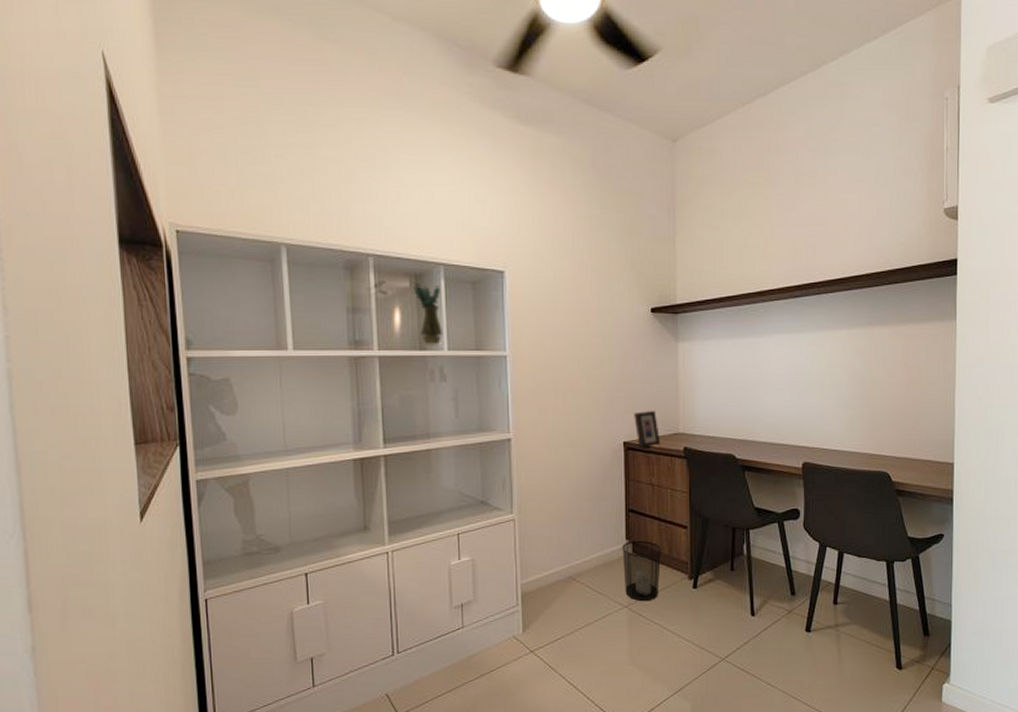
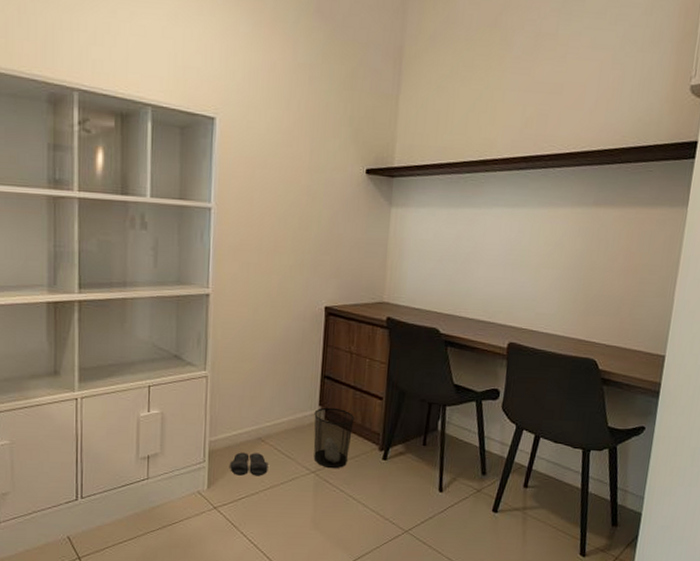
vase: present [413,282,442,346] -> none [119,122,147,191]
slippers: none [543,592,581,616] -> present [230,452,268,476]
picture frame: present [634,411,661,448] -> none [338,276,364,315]

